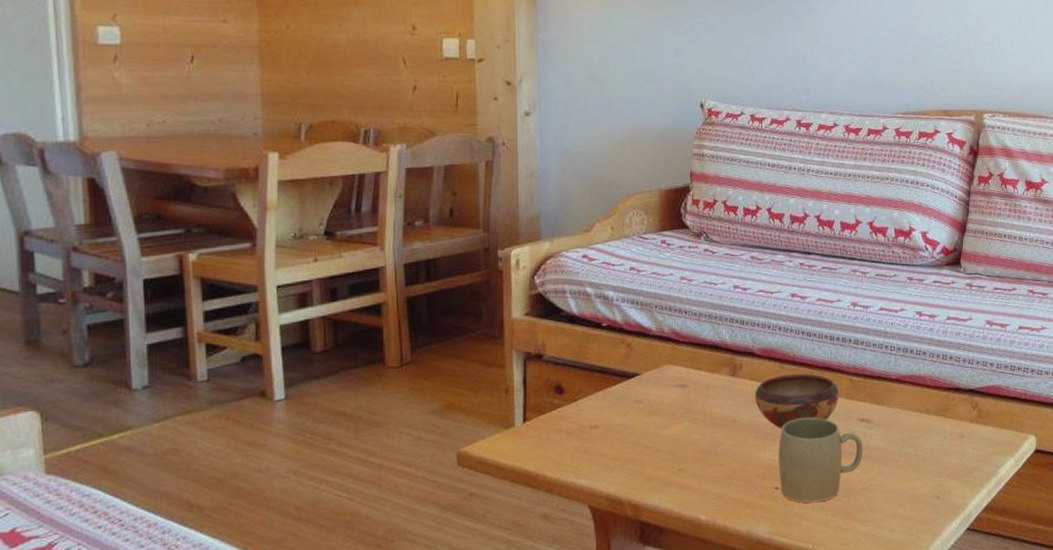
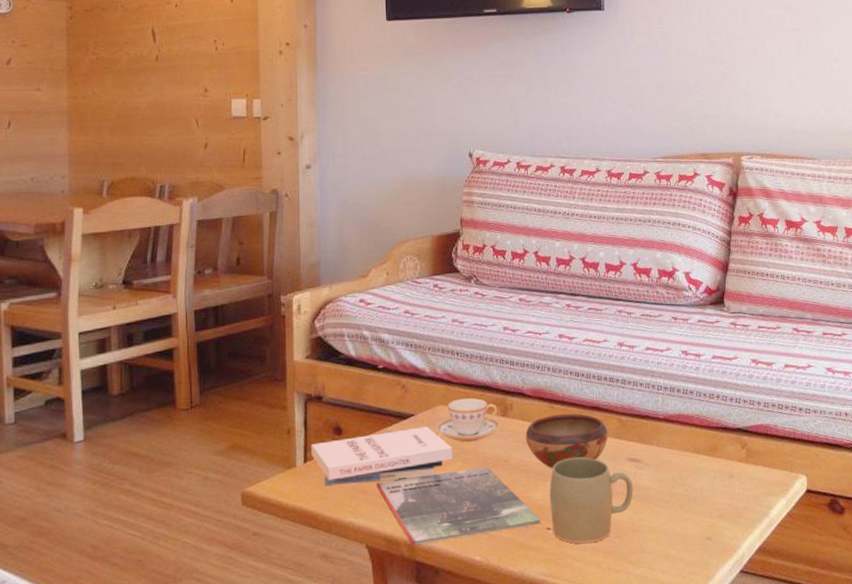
books: none [531,386,680,446] -> present [311,426,453,486]
magazine: none [600,426,769,506] -> present [377,466,541,546]
teacup: none [662,357,729,402] -> present [435,397,501,442]

